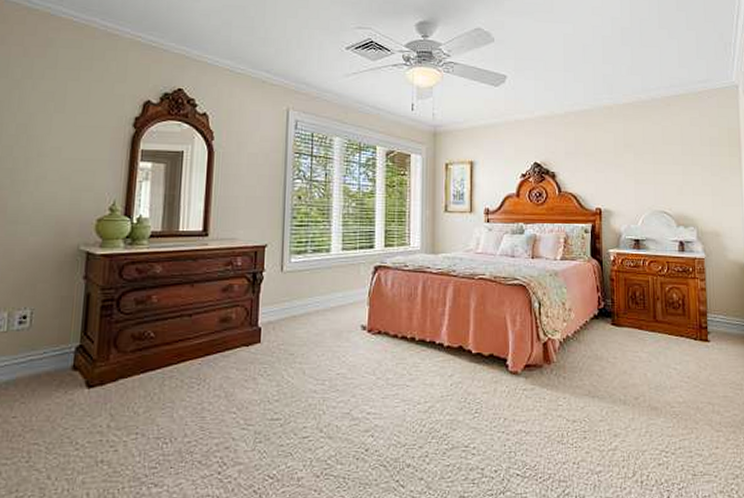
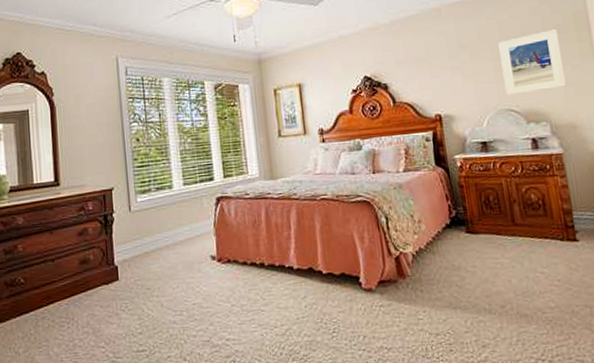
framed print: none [660,142,715,199] -> present [498,29,567,96]

